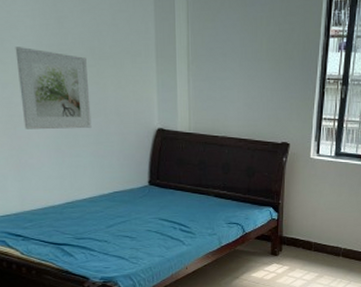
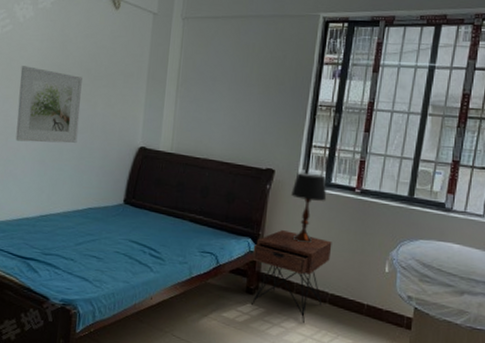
nightstand: none [275,198,343,274] -> present [251,230,332,323]
table lamp: none [306,144,337,208] -> present [291,172,327,244]

